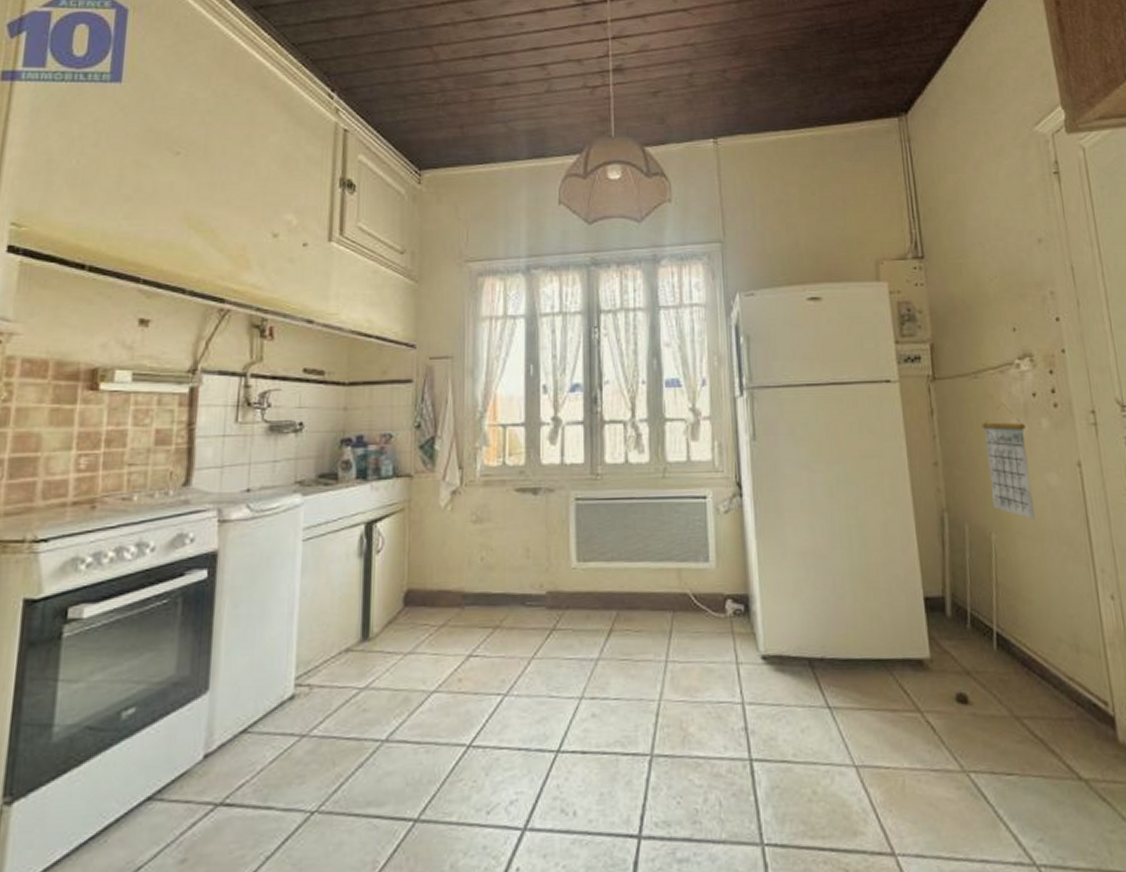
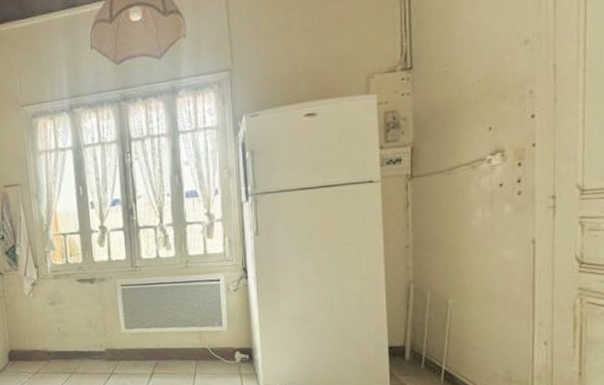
calendar: present [982,403,1035,519] -> none [450,194,490,287]

